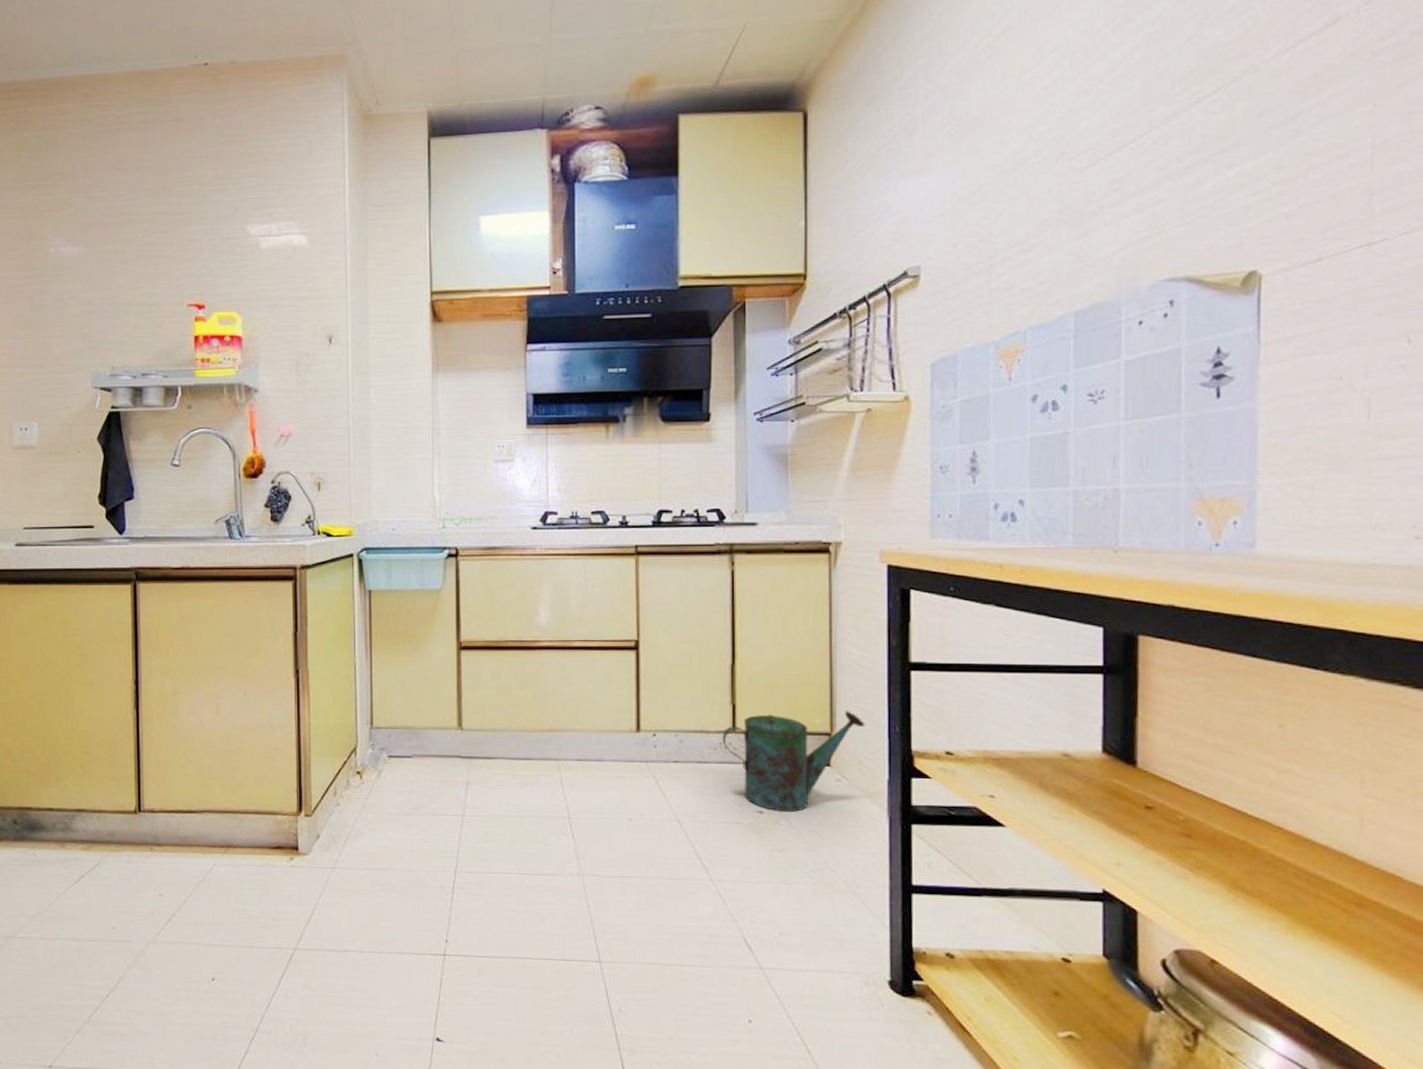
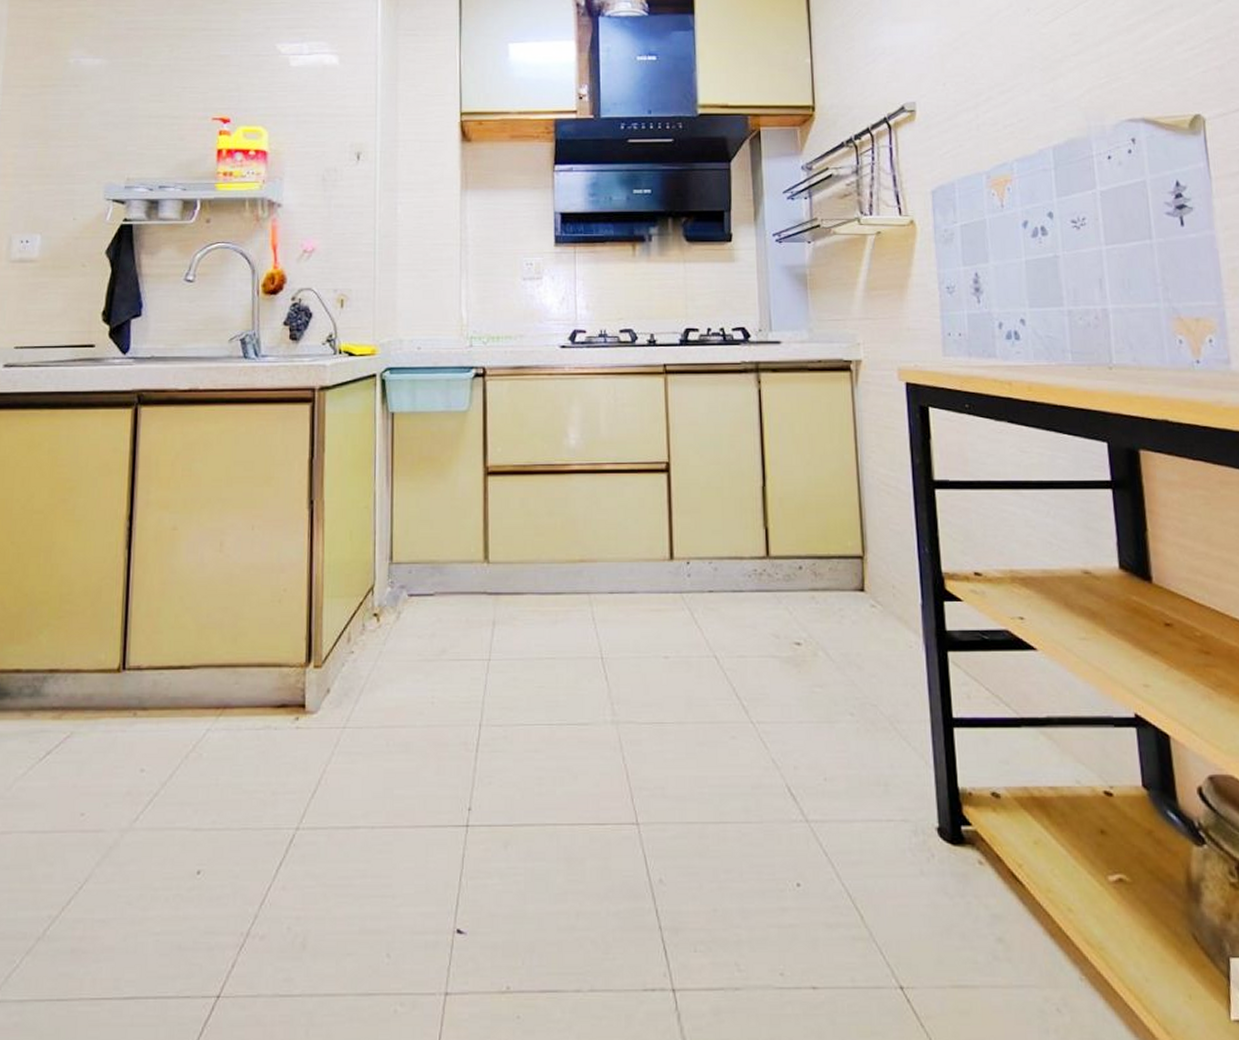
watering can: present [722,711,865,813] -> none [756,532,896,643]

